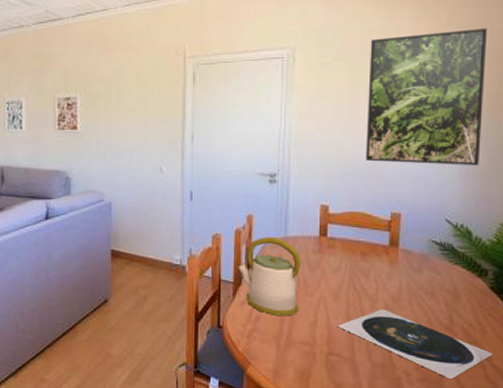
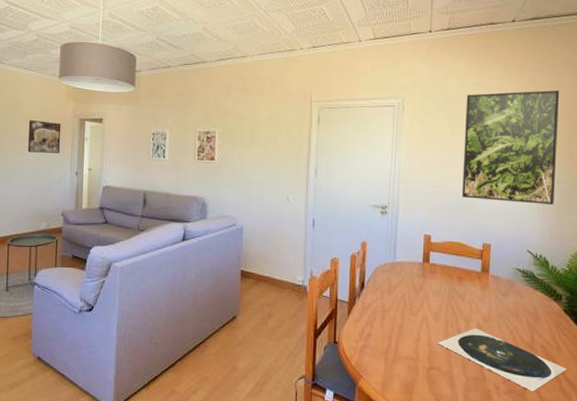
kettle: present [238,236,302,316] -> none [353,261,407,333]

